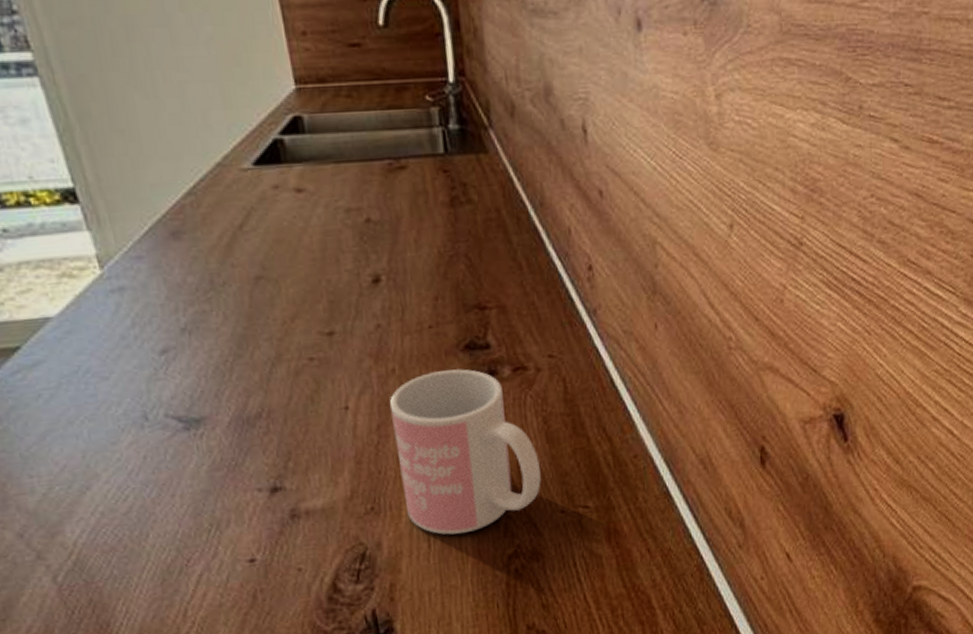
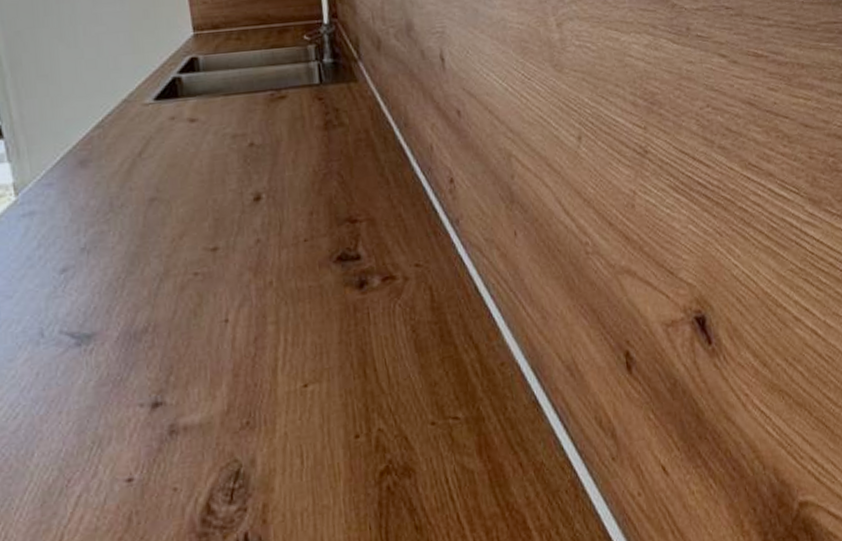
mug: present [389,369,541,535] -> none [266,280,411,450]

